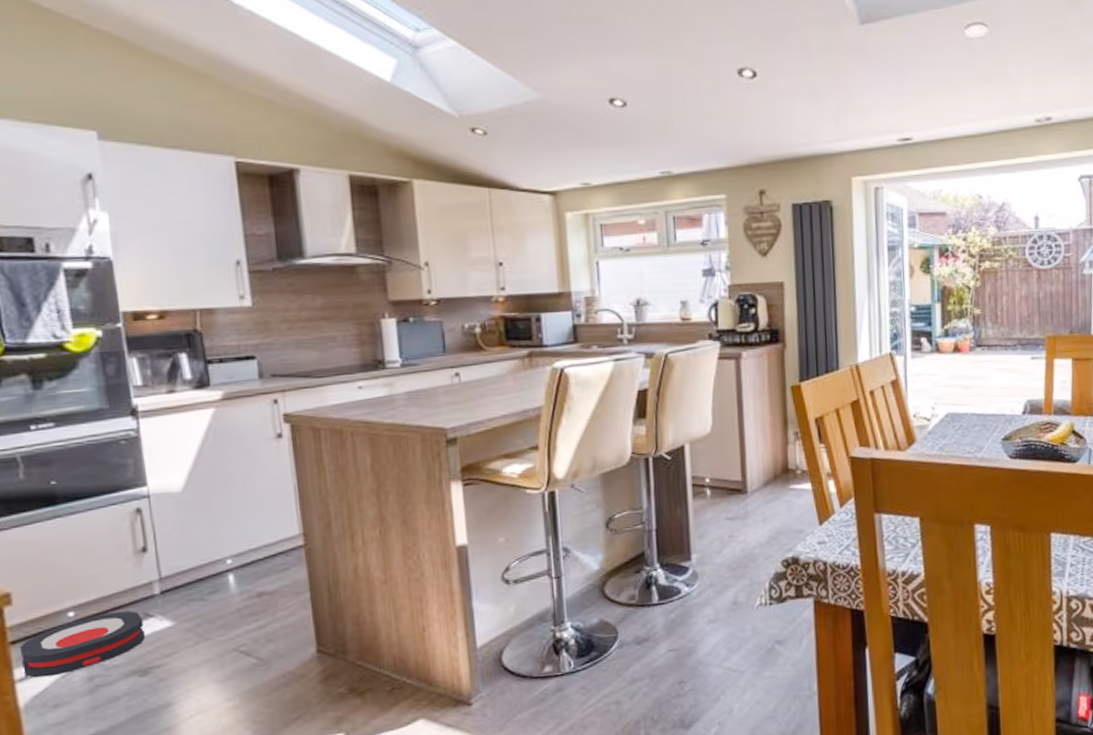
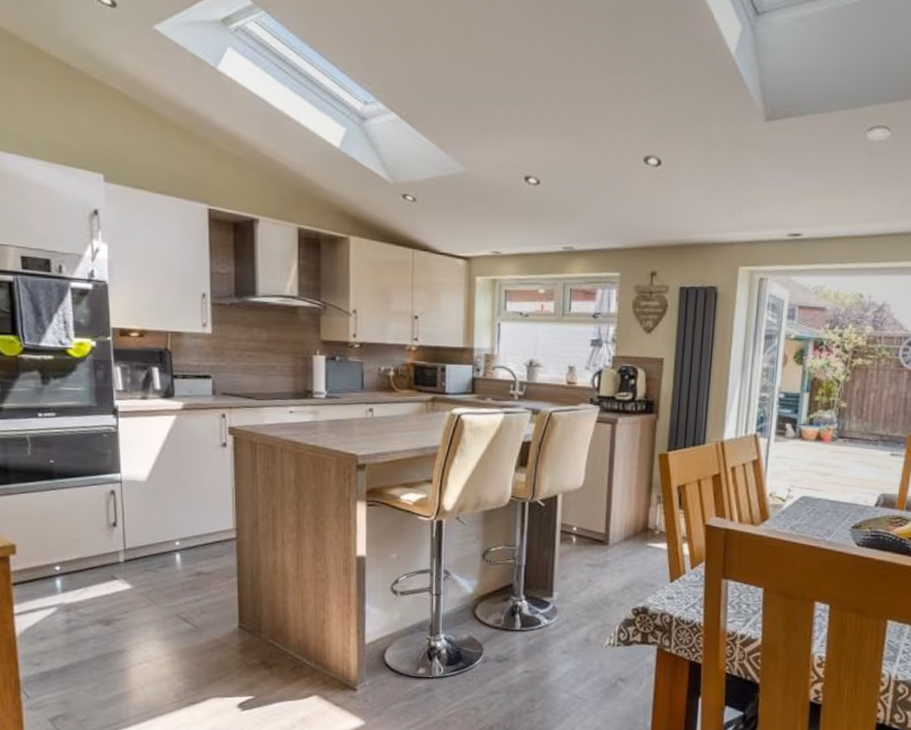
robot vacuum: present [19,610,146,678] -> none [19,571,111,615]

